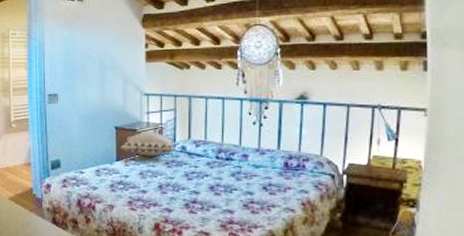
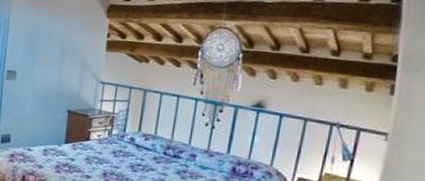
decorative pillow: present [120,130,177,157] -> none [70,118,126,144]

